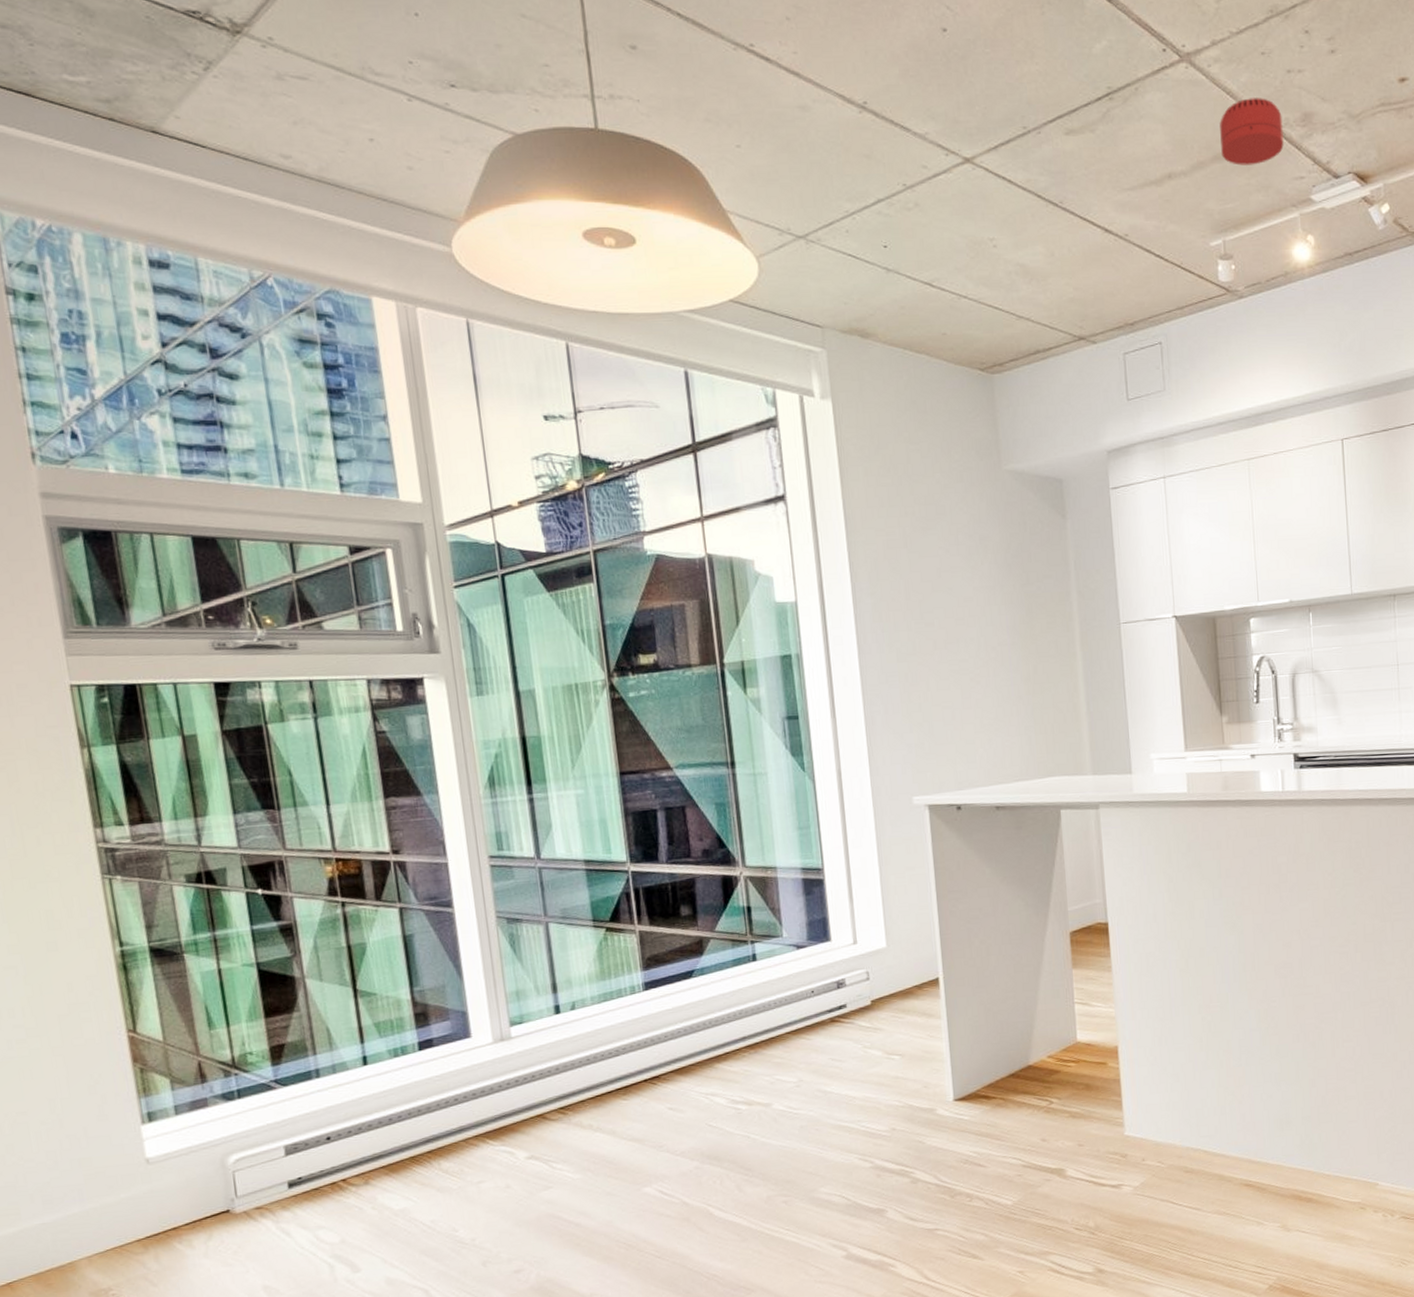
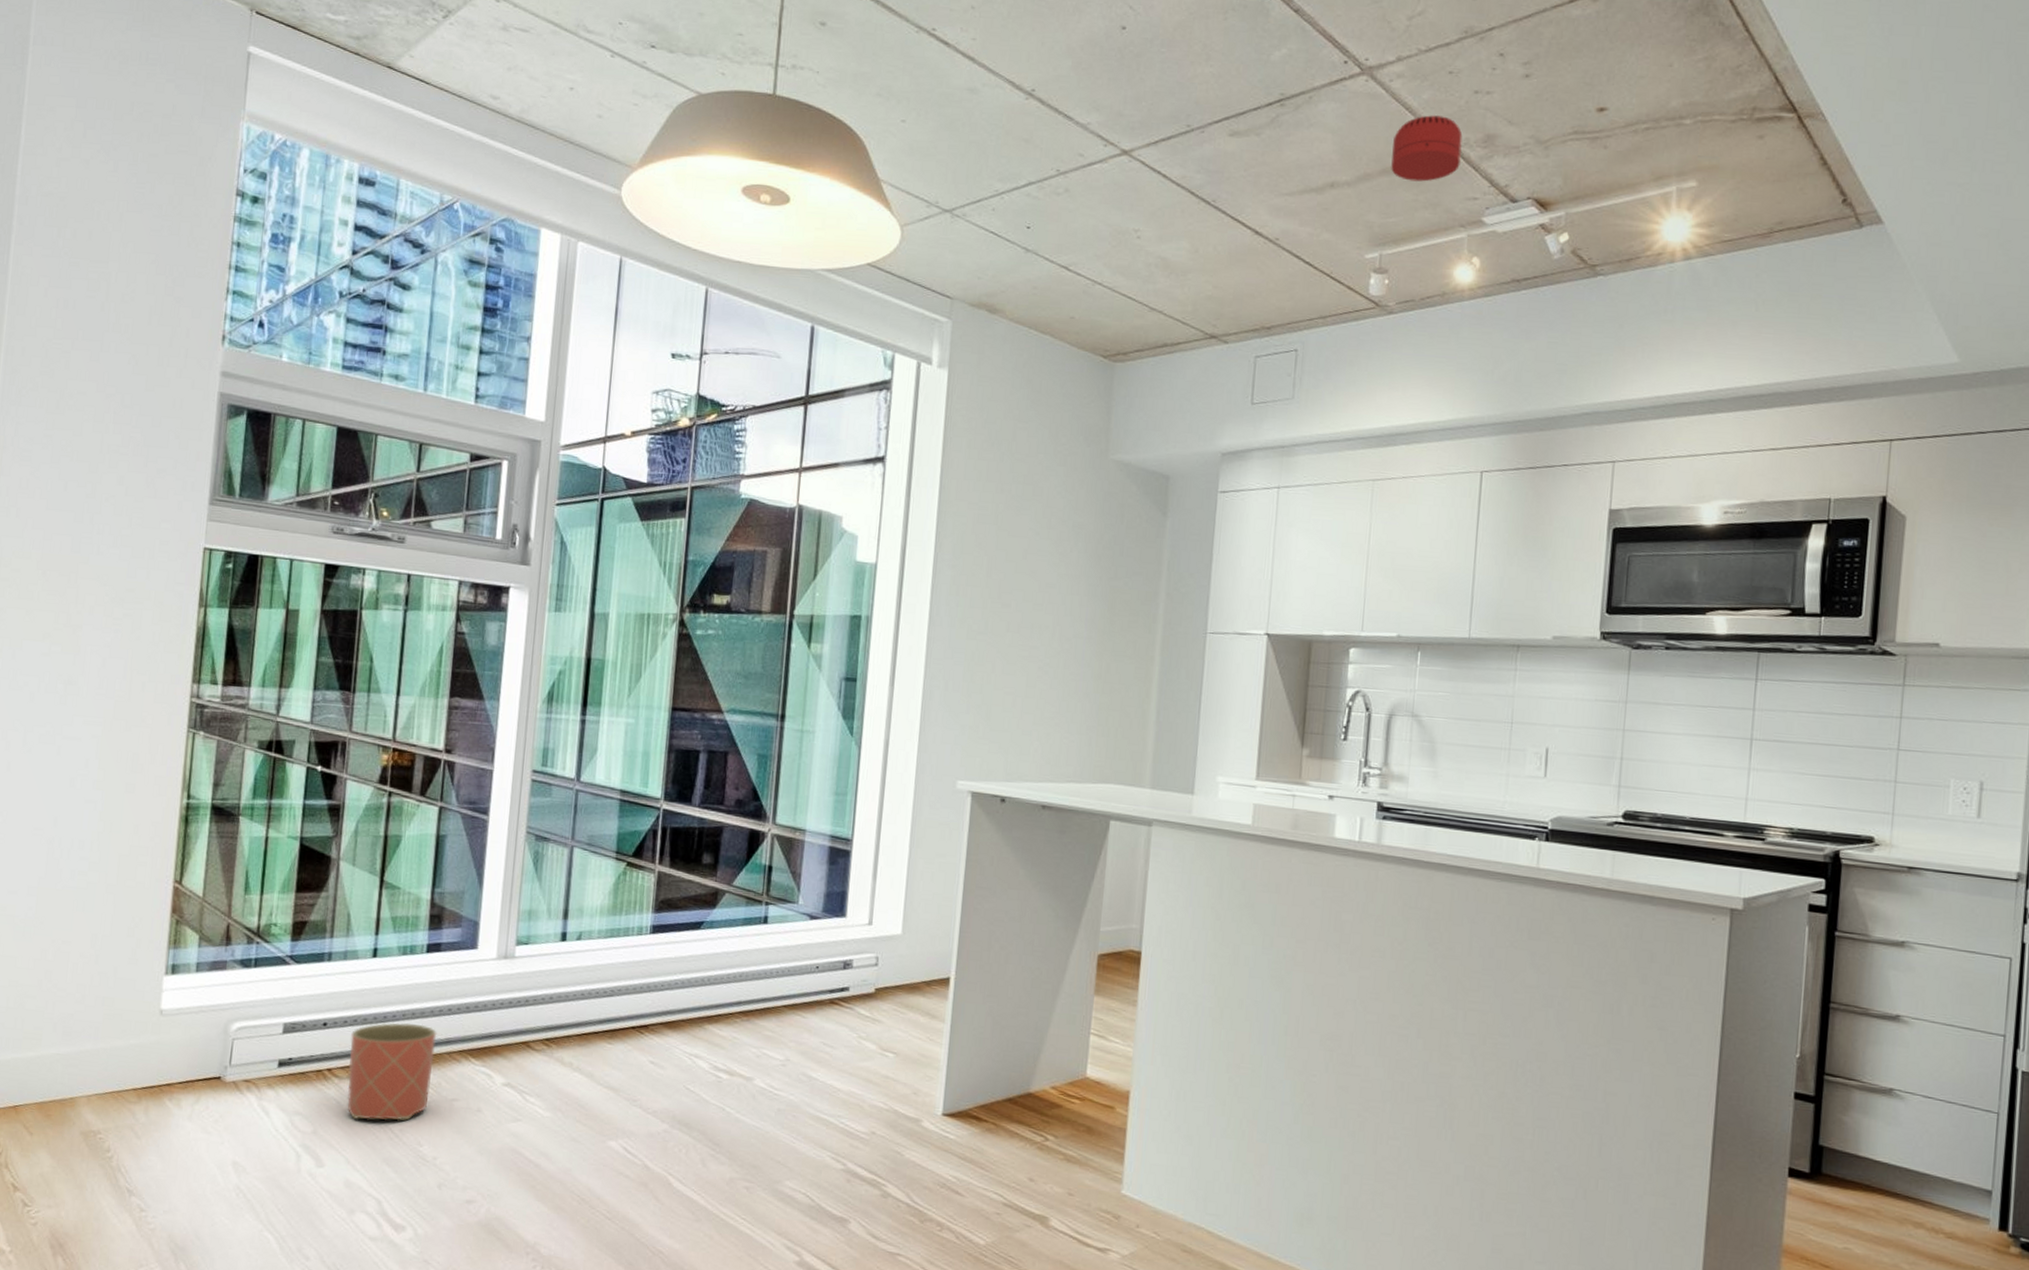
planter: none [358,1118,455,1221] -> present [347,1022,437,1121]

